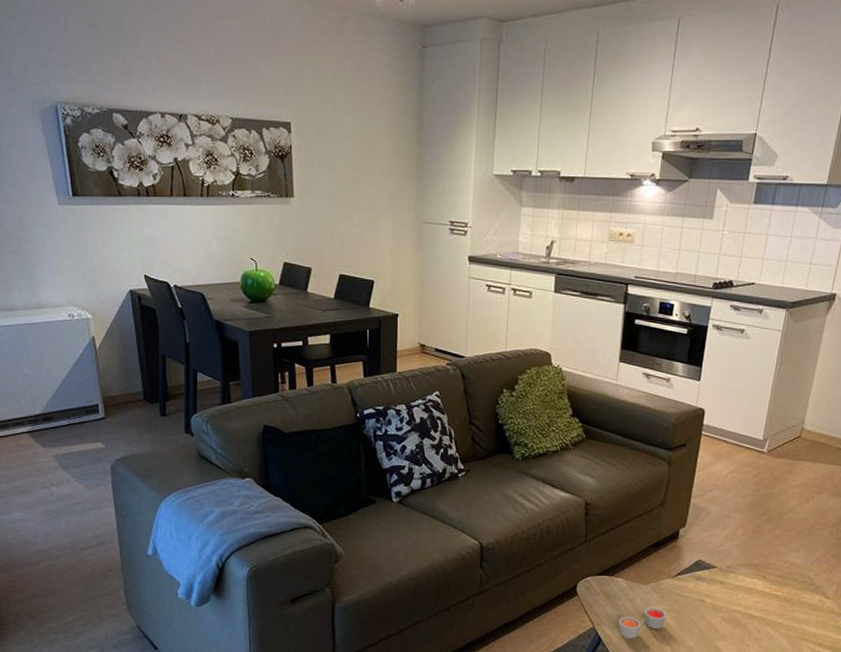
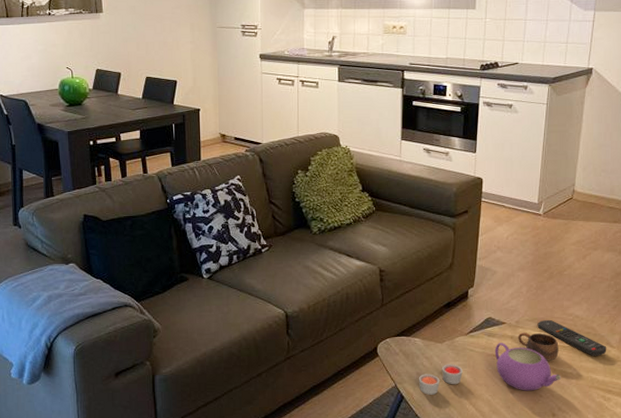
teapot: none [702,587,771,640] -> present [494,343,562,391]
cup: none [728,577,771,610] -> present [517,331,559,361]
remote control: none [750,565,822,607] -> present [537,319,607,356]

